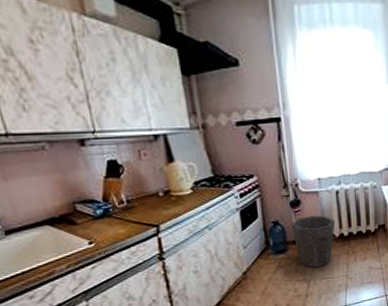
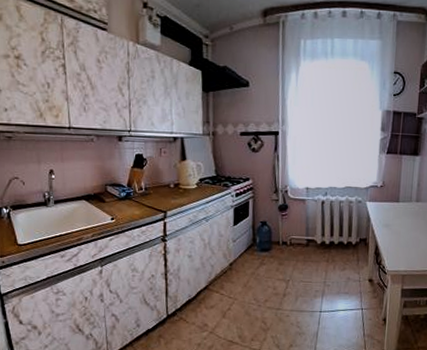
waste bin: present [291,215,336,268] -> none [277,221,319,271]

